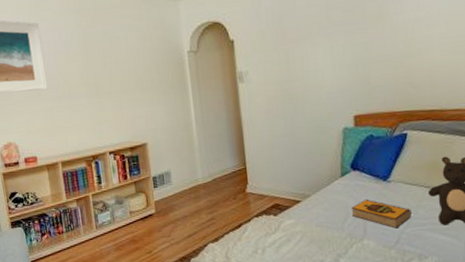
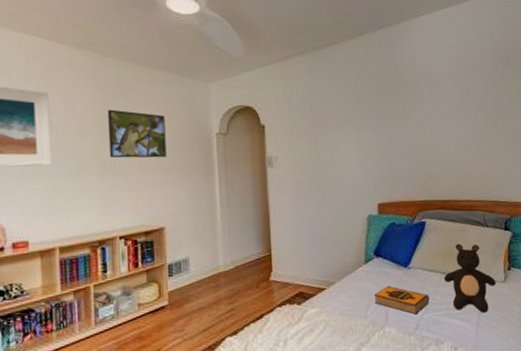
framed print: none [88,34,144,81] -> present [107,109,167,158]

